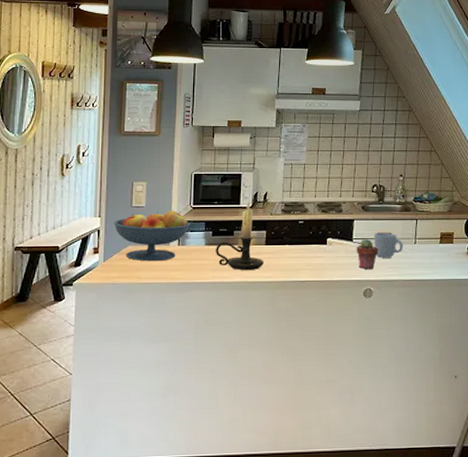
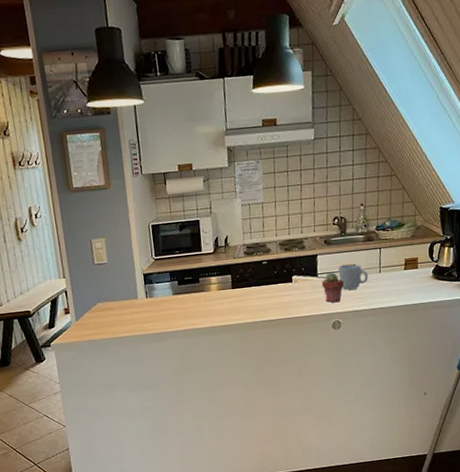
fruit bowl: present [114,211,191,262] -> none [79,263,155,317]
candle holder: present [215,199,264,271] -> none [182,245,232,316]

